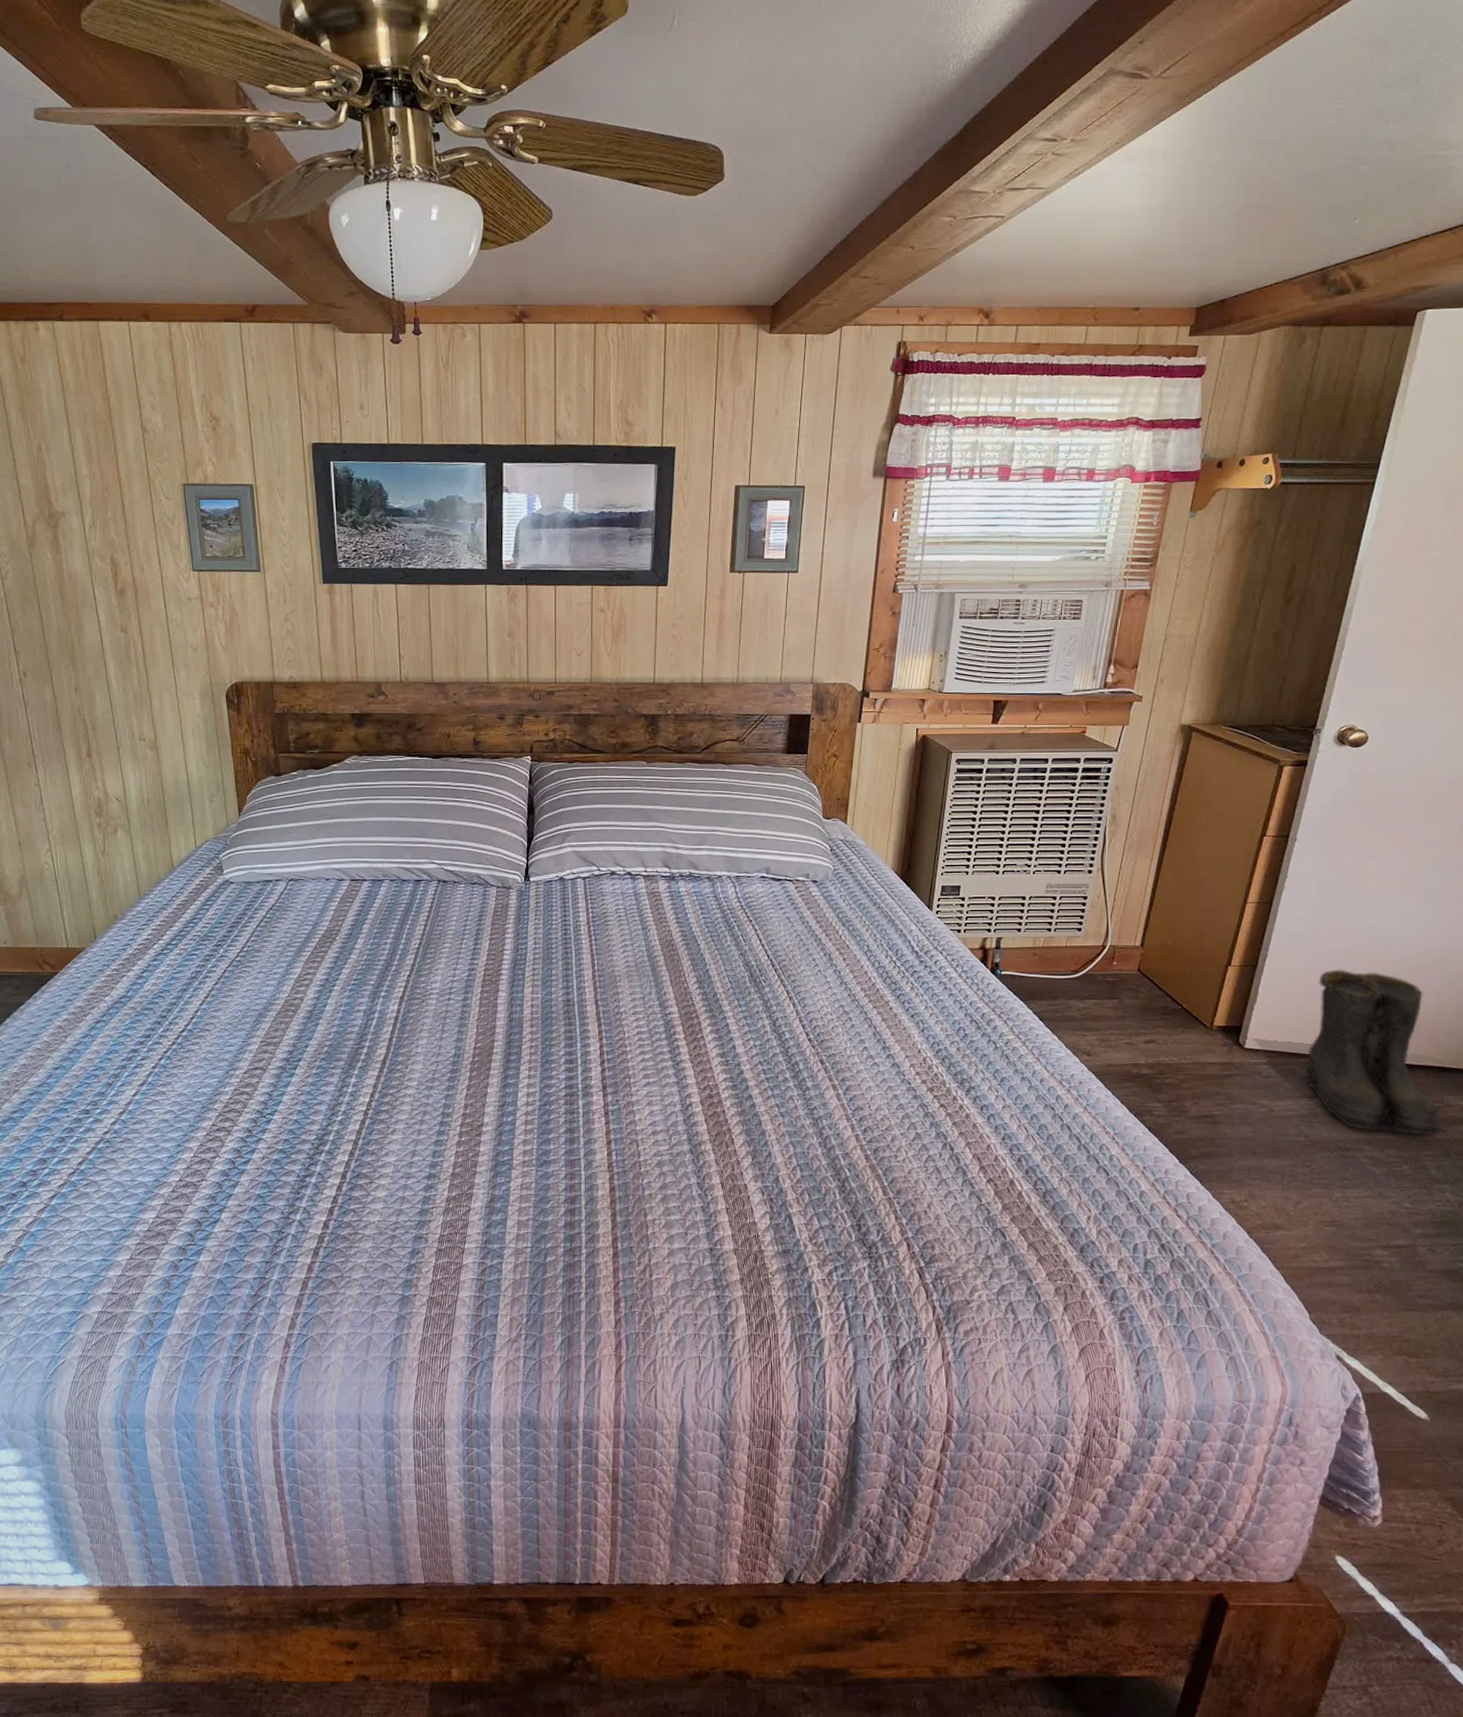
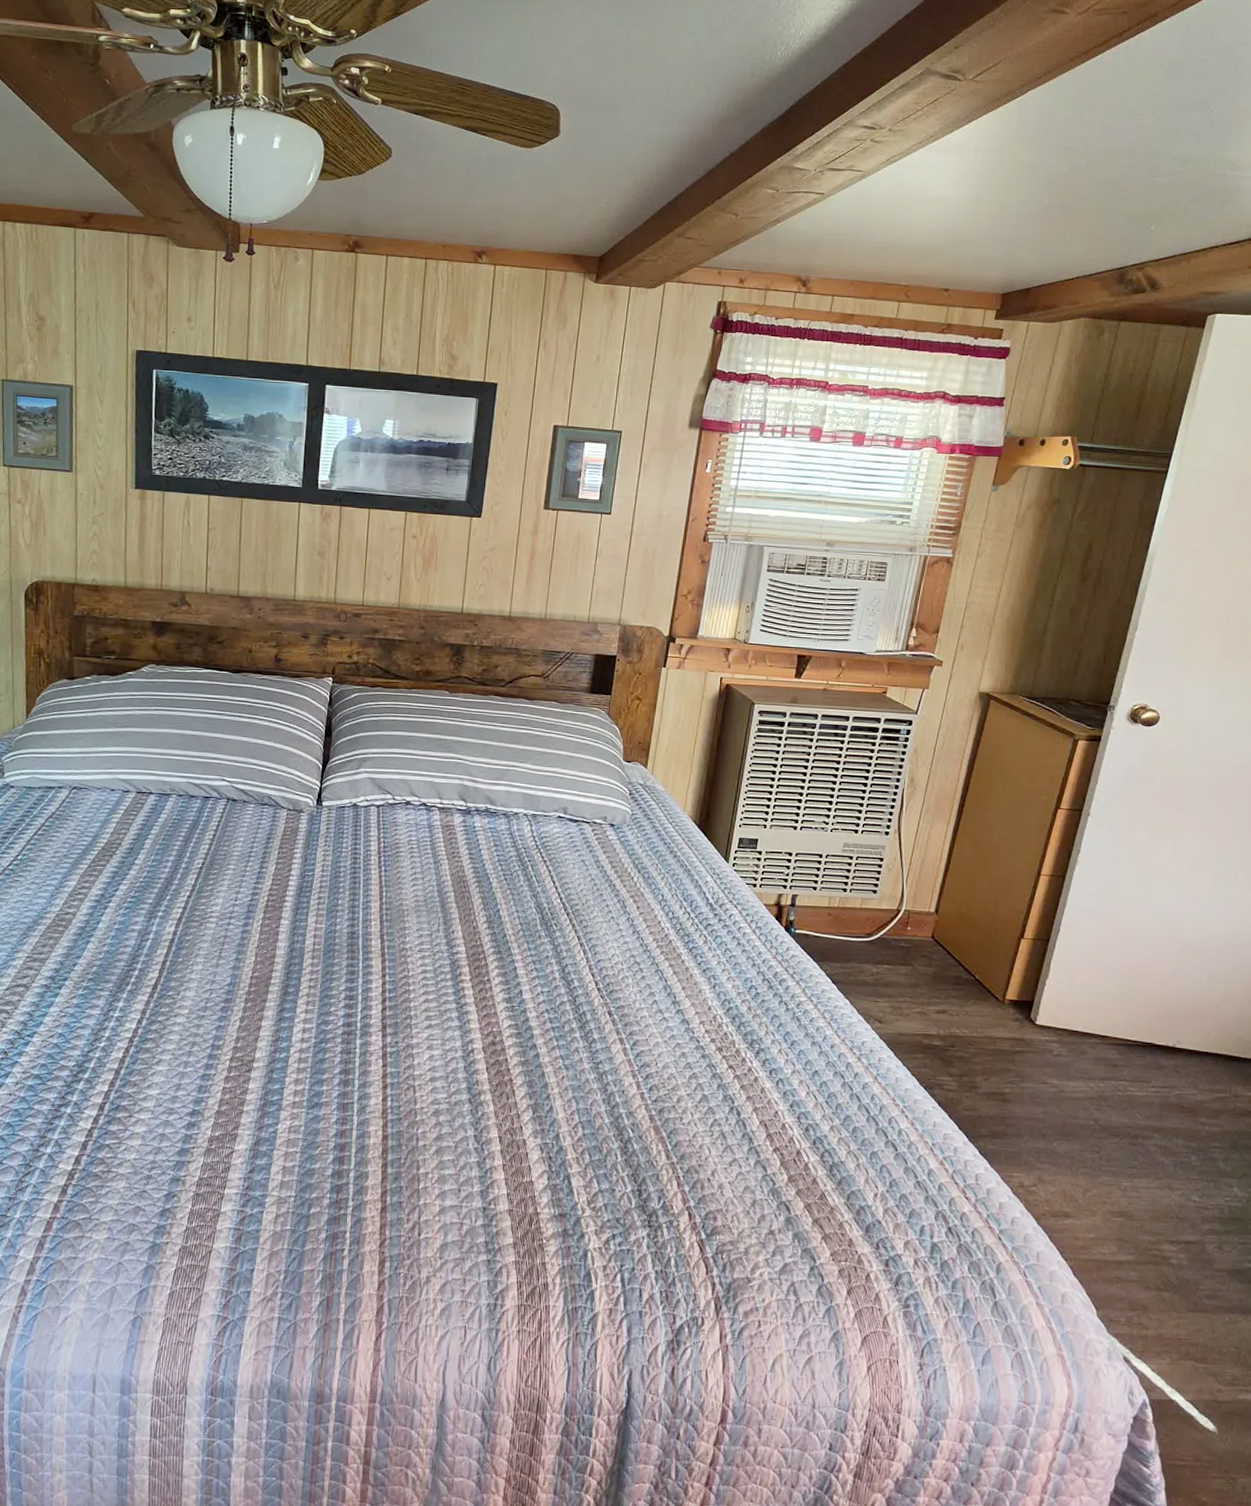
boots: present [1304,969,1447,1135] -> none [1094,948,1235,1126]

